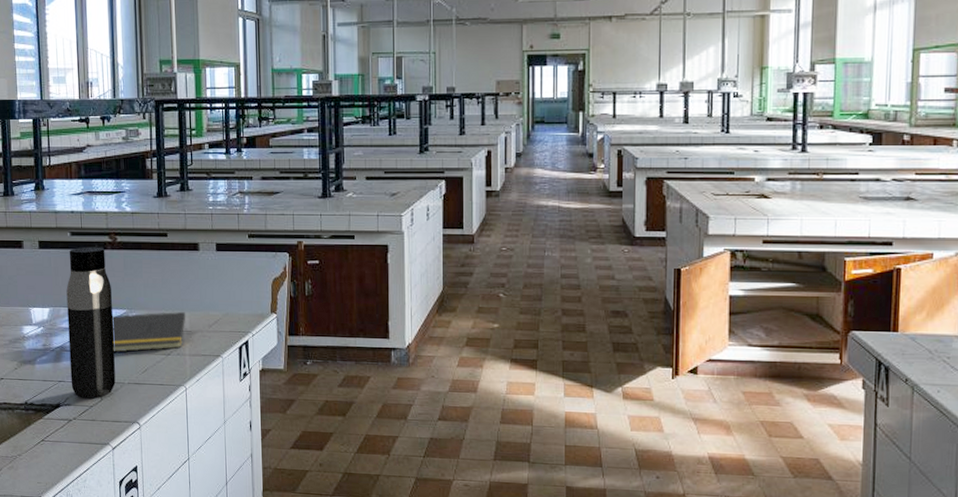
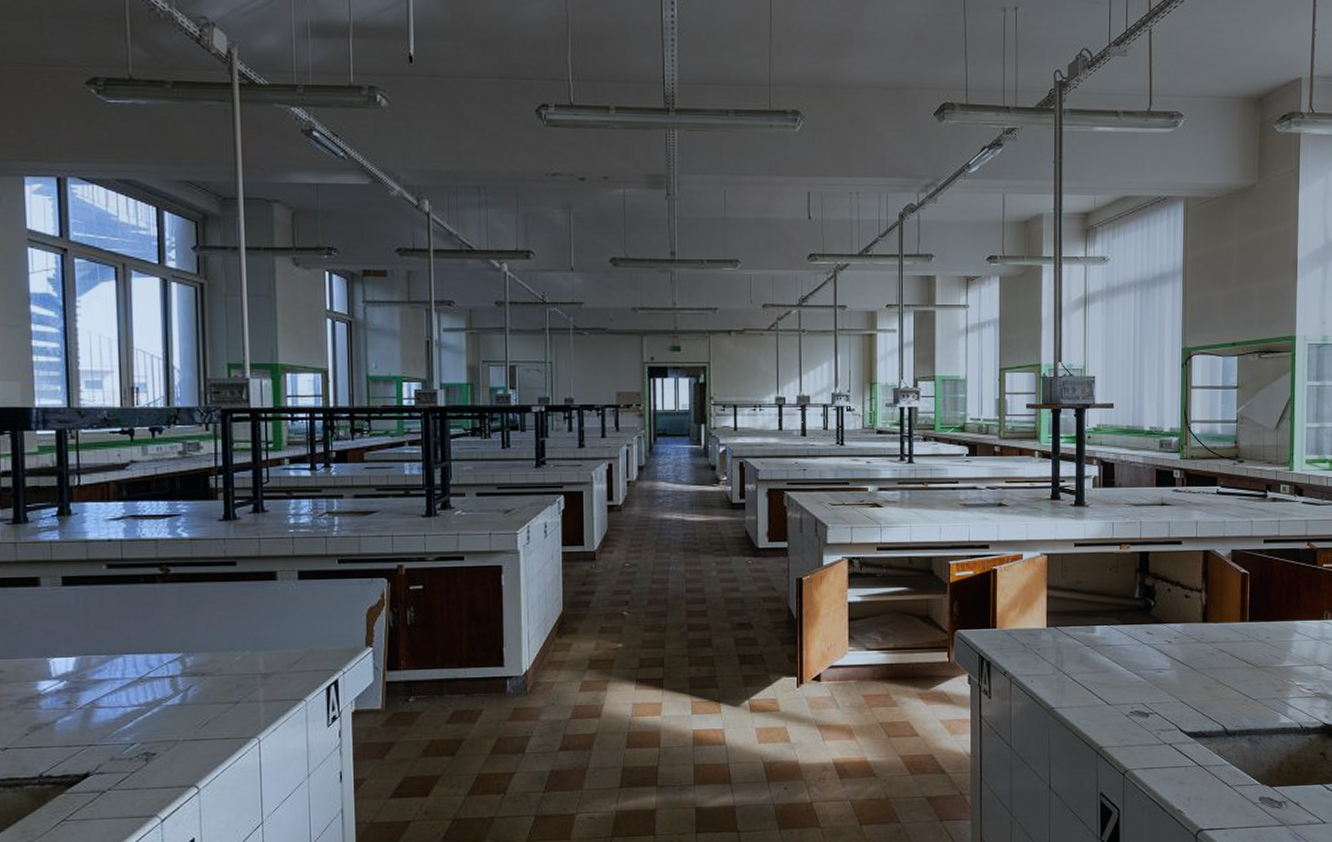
water bottle: present [66,246,116,399] -> none [100,580,166,764]
notepad: present [111,312,186,352] -> none [161,652,260,705]

